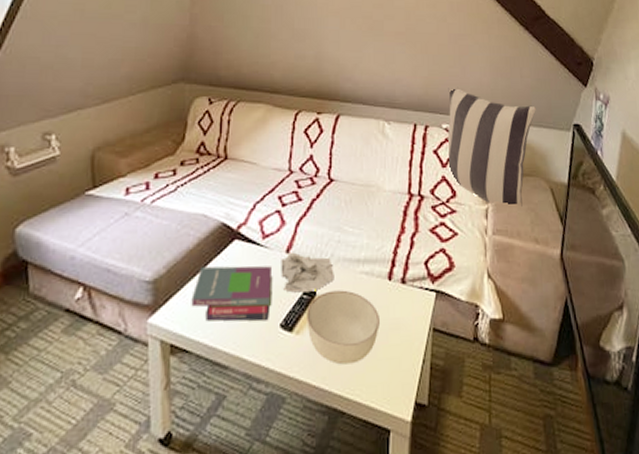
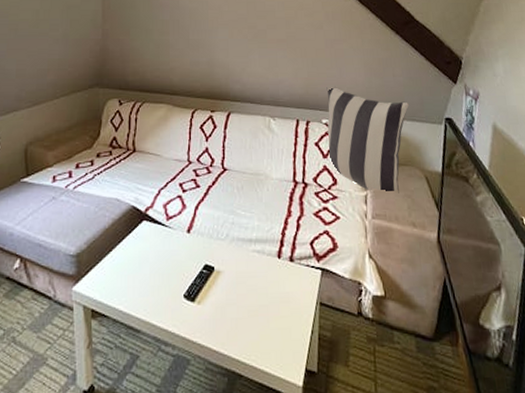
books: present [191,265,273,321] -> none [108,243,177,292]
tissue: present [281,252,334,293] -> none [183,232,230,268]
bowl: present [307,290,380,365] -> none [206,266,271,333]

